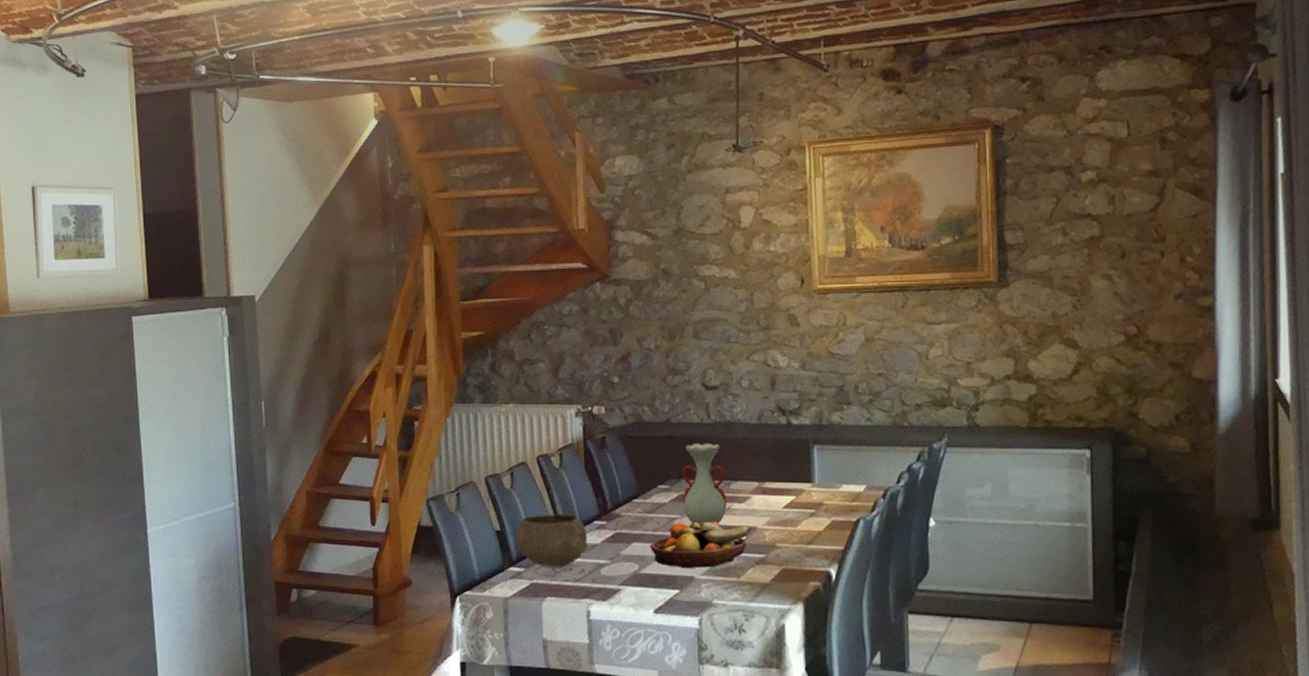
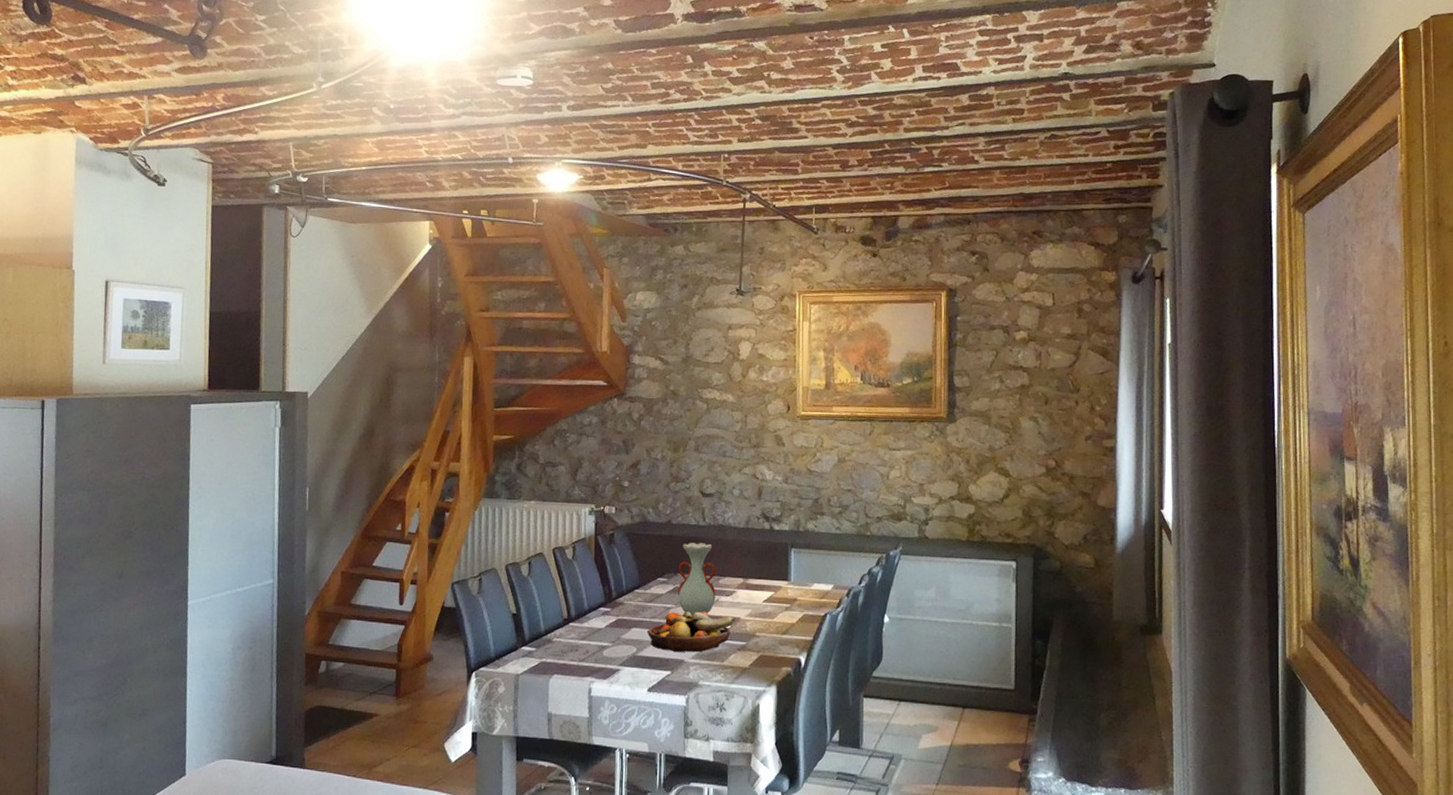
bowl: present [515,514,588,568] -> none [529,600,593,649]

